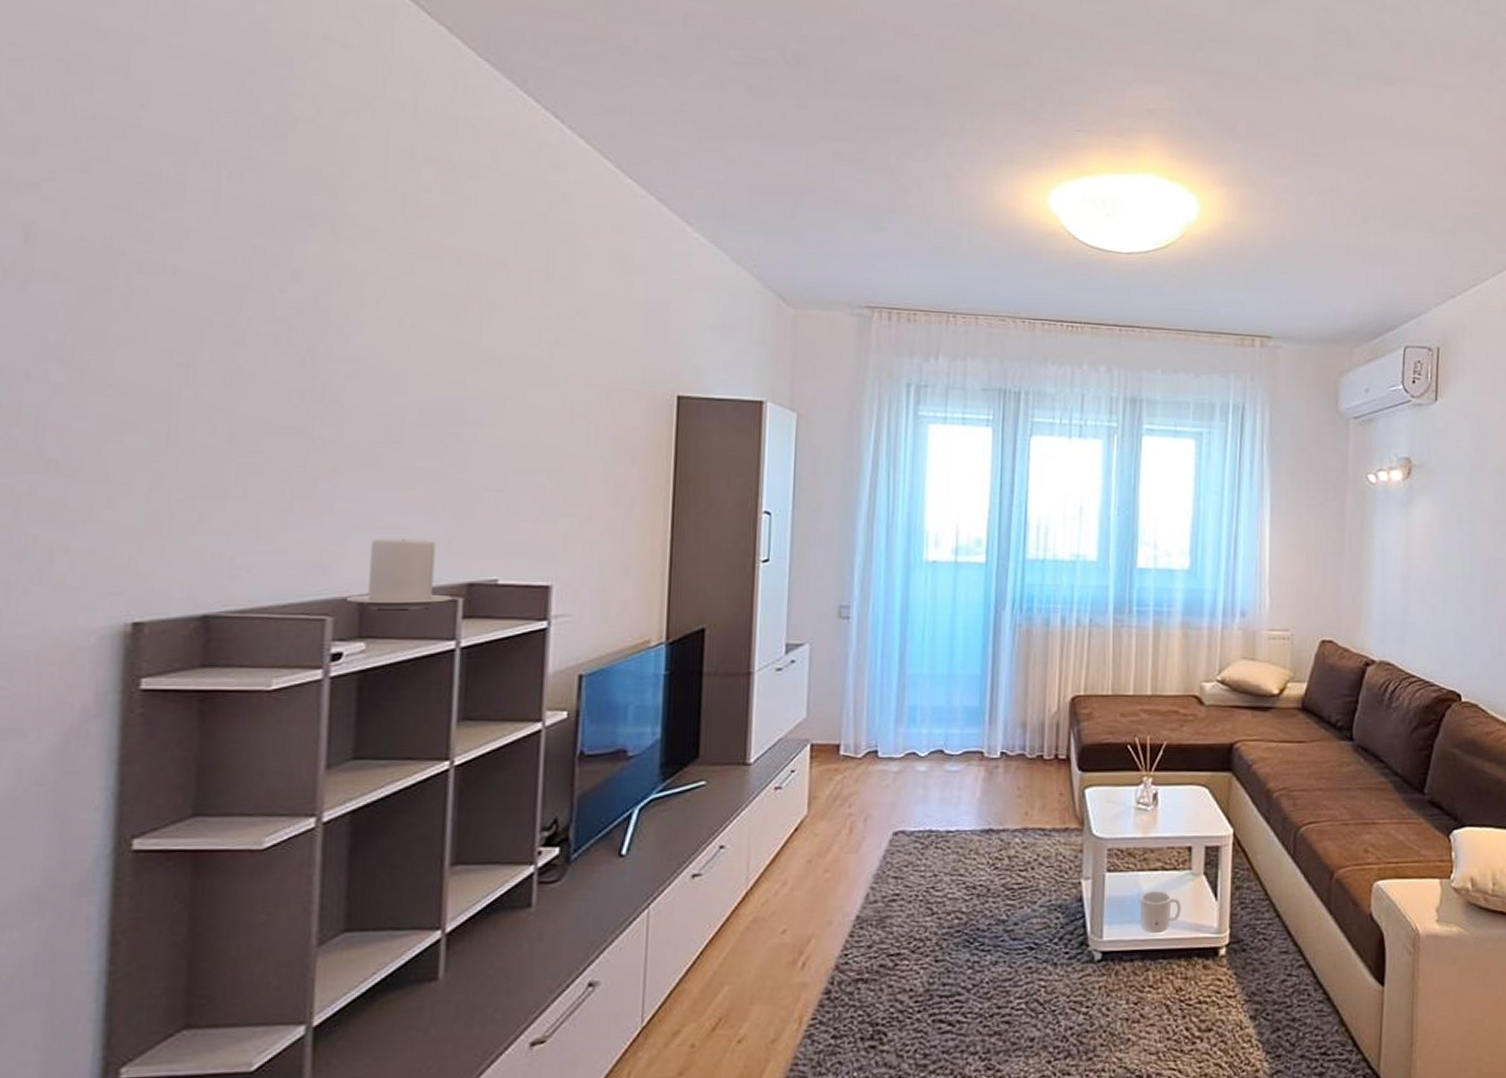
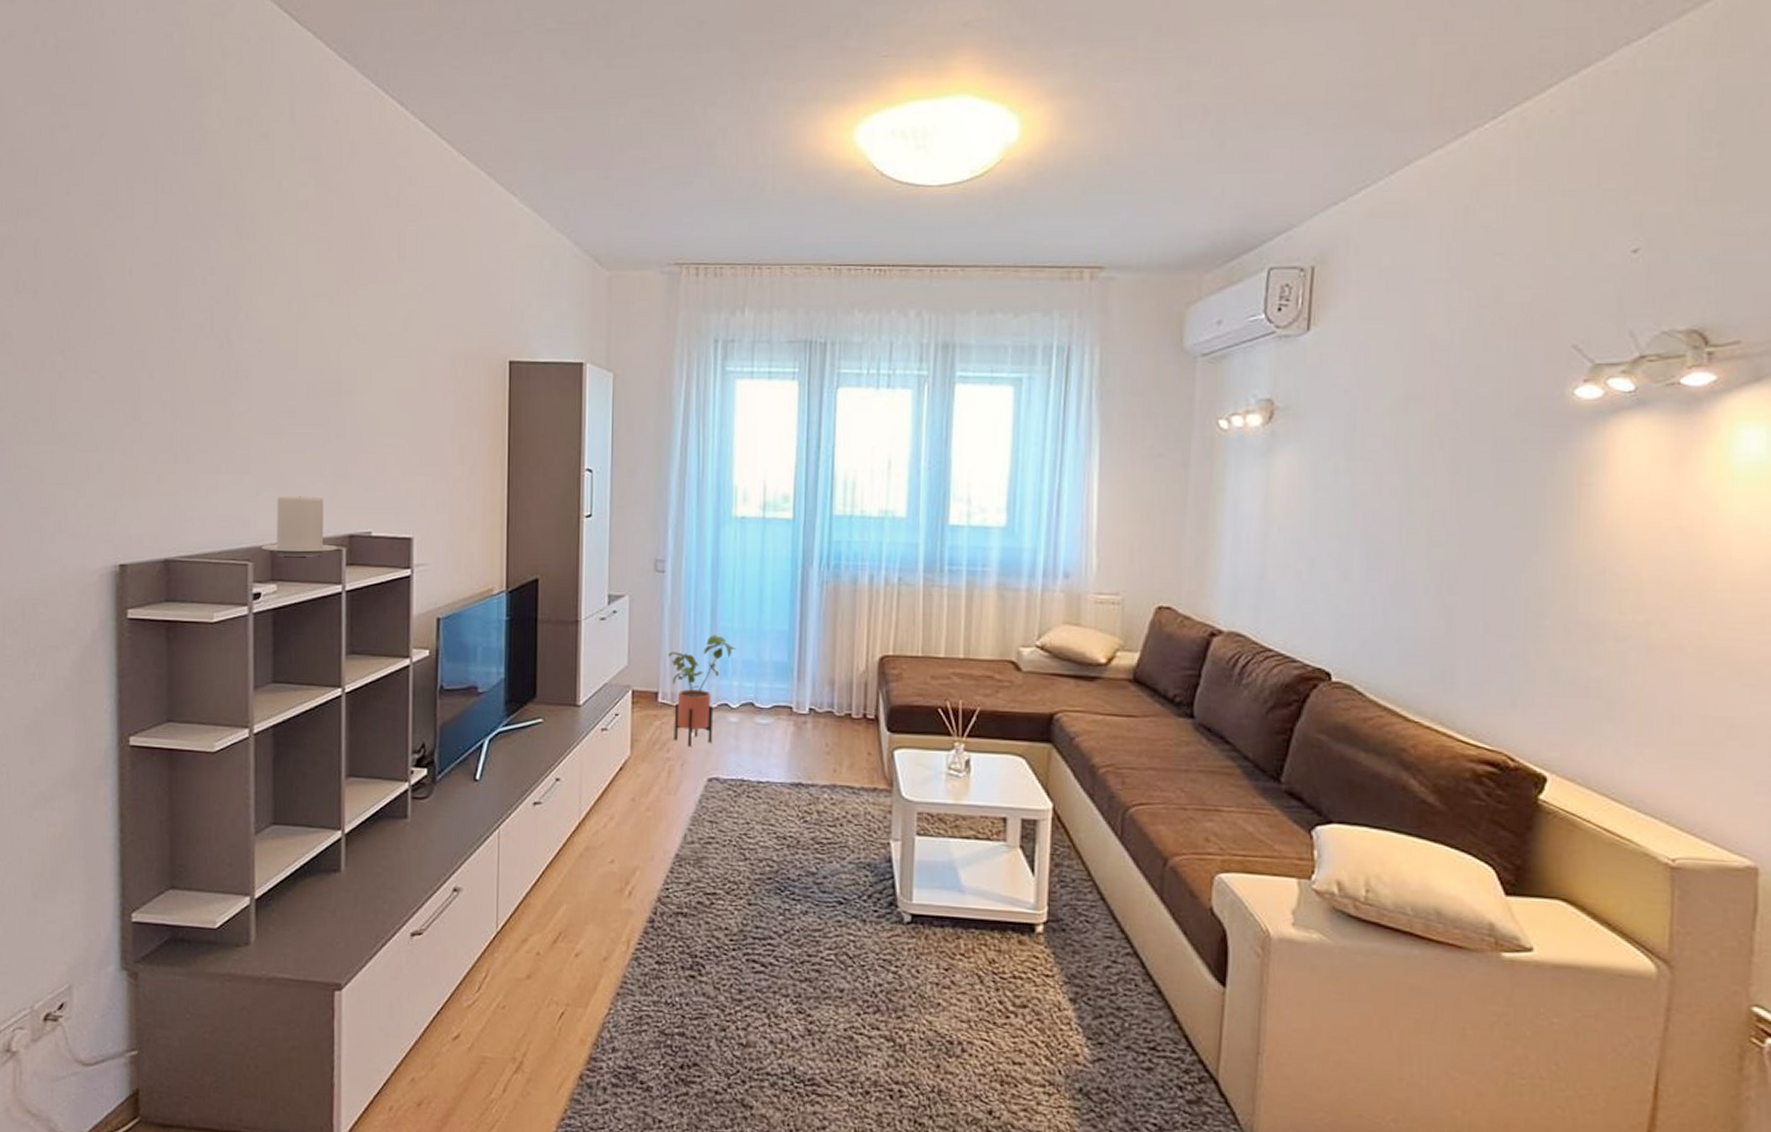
house plant: none [852,682,926,801] -> present [668,635,737,748]
mug: present [1139,890,1182,934] -> none [950,858,995,903]

